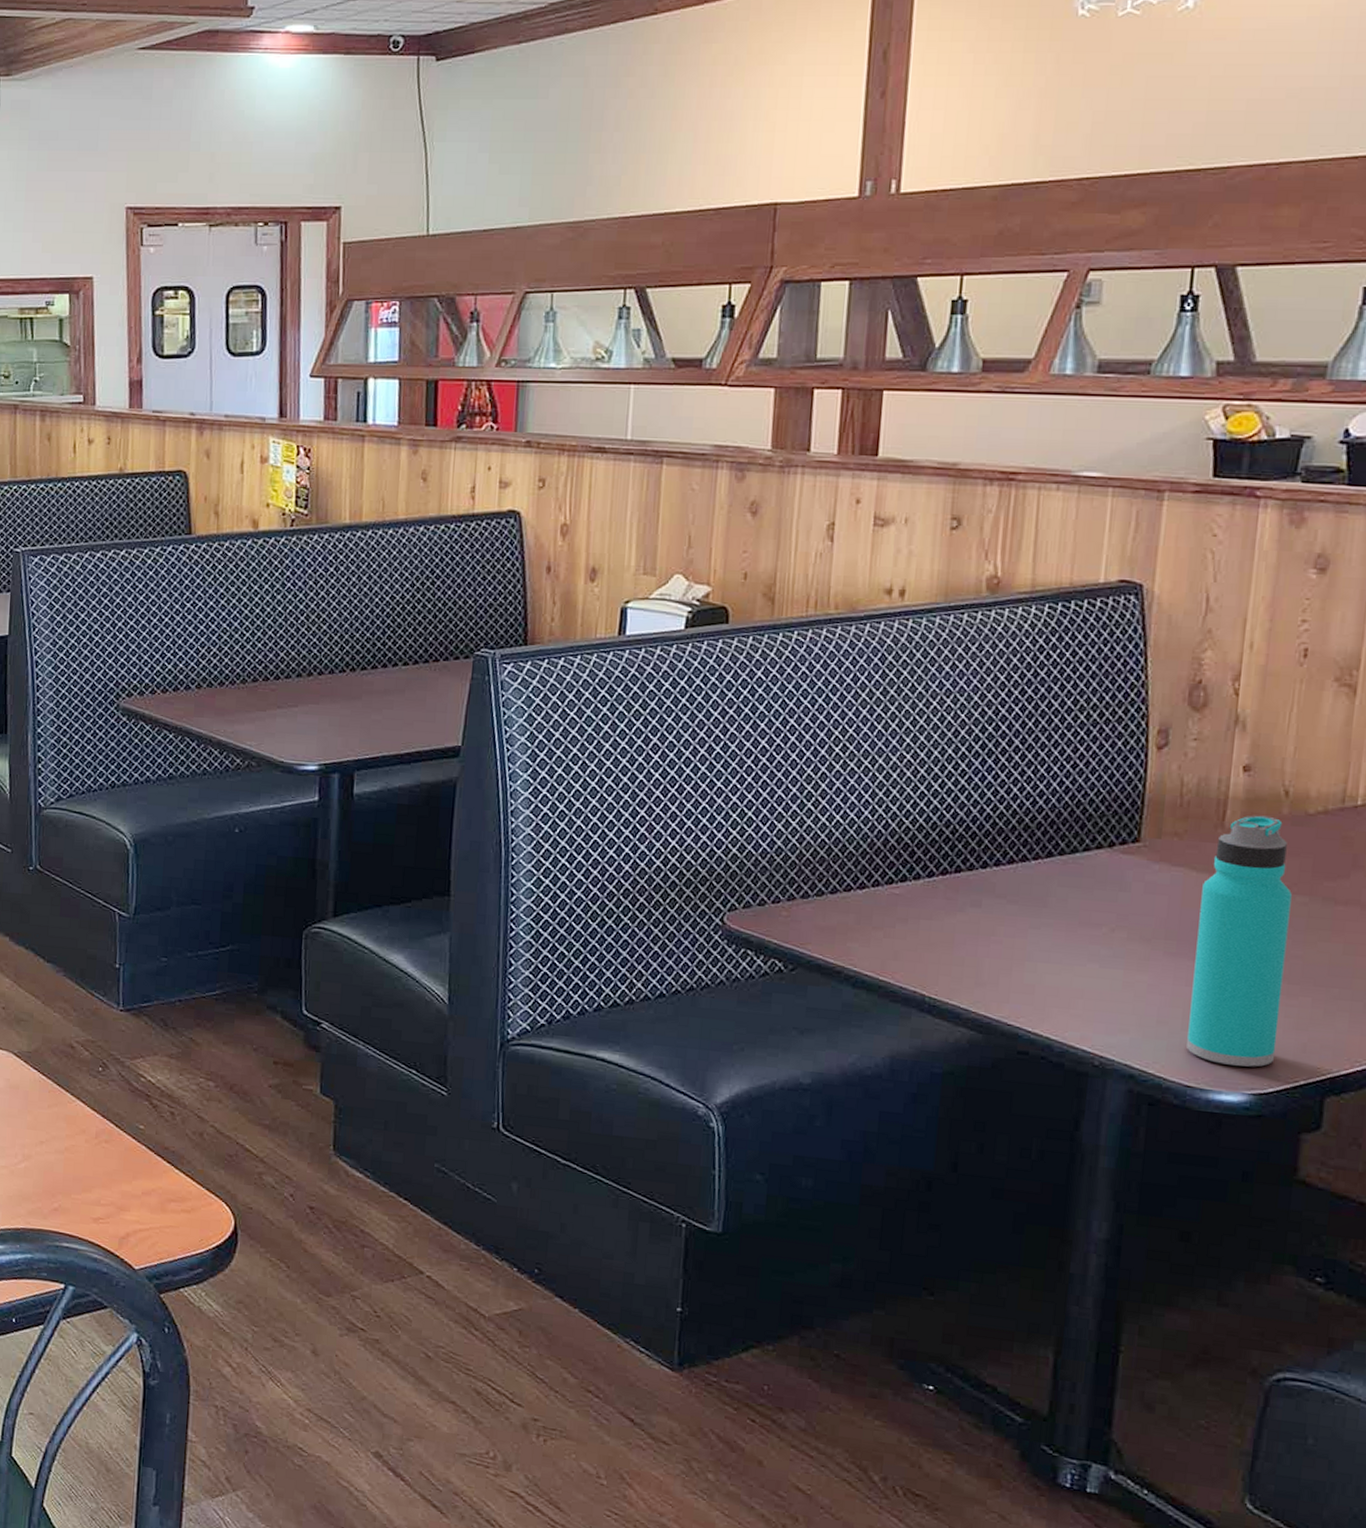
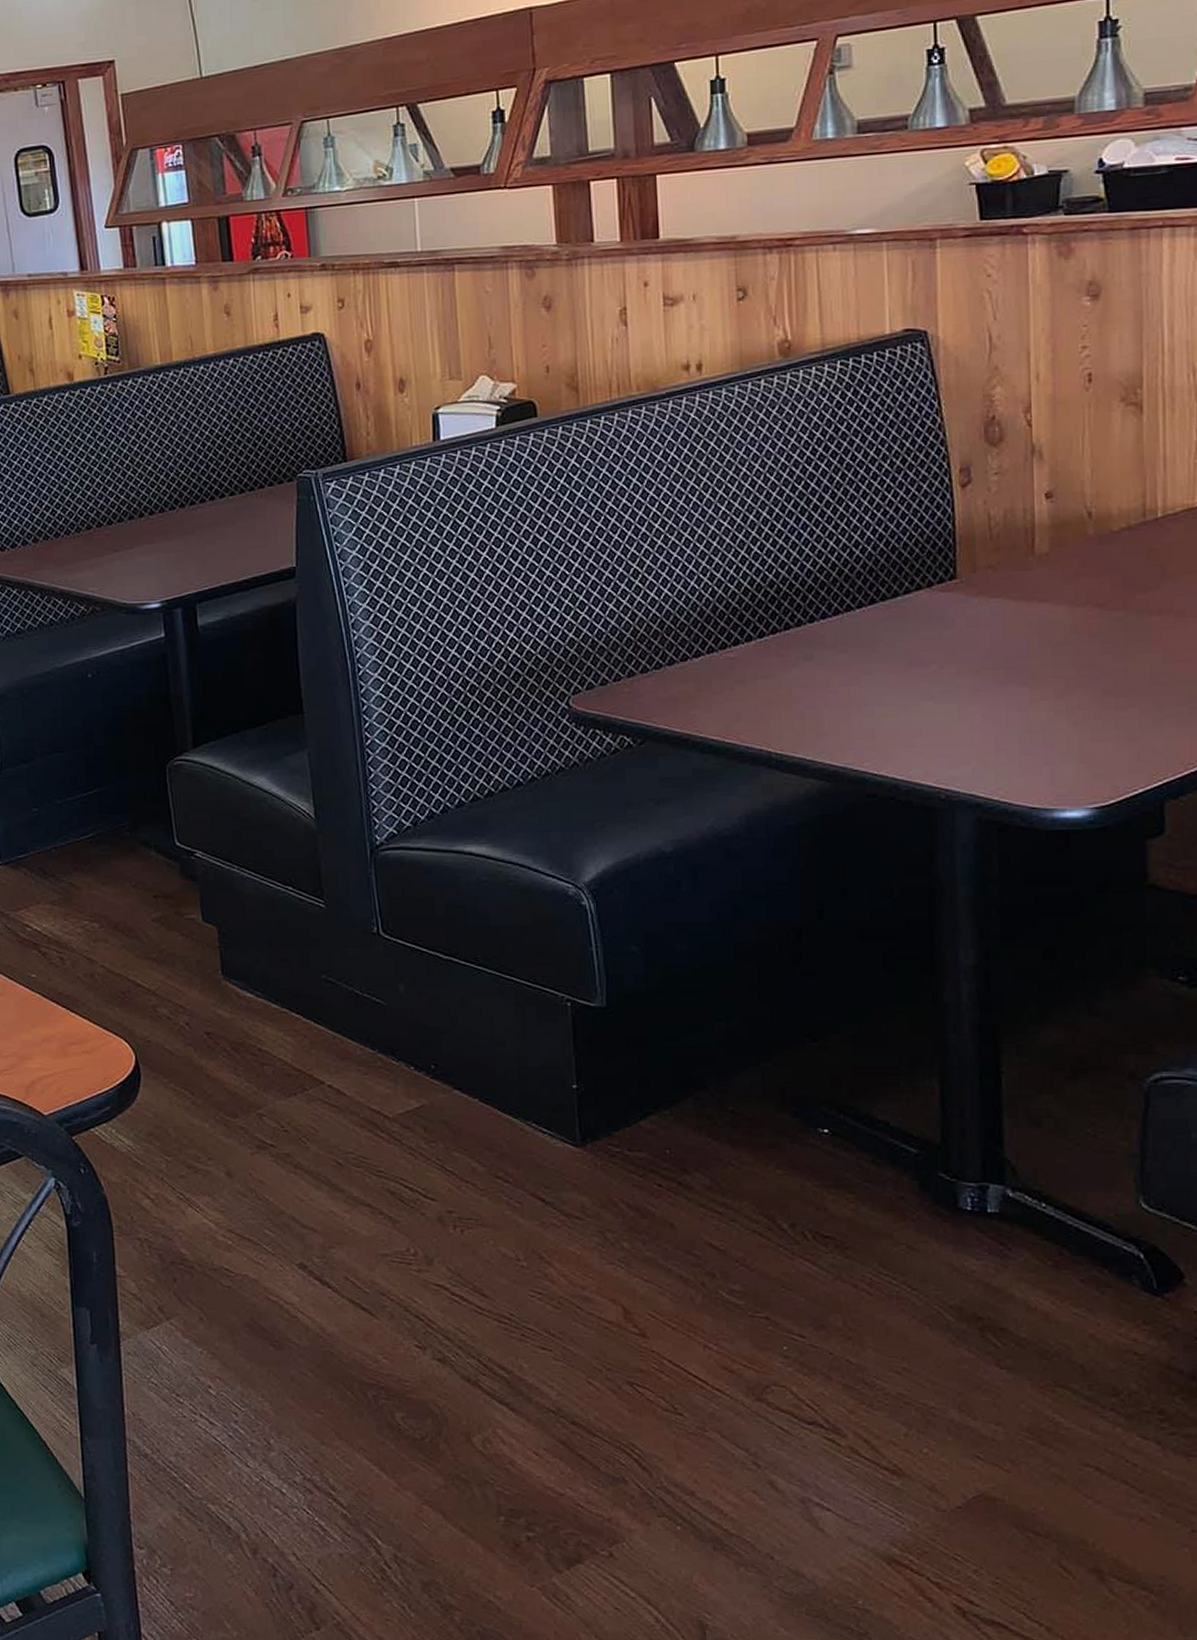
water bottle: present [1186,815,1292,1067] -> none [1022,538,1112,783]

